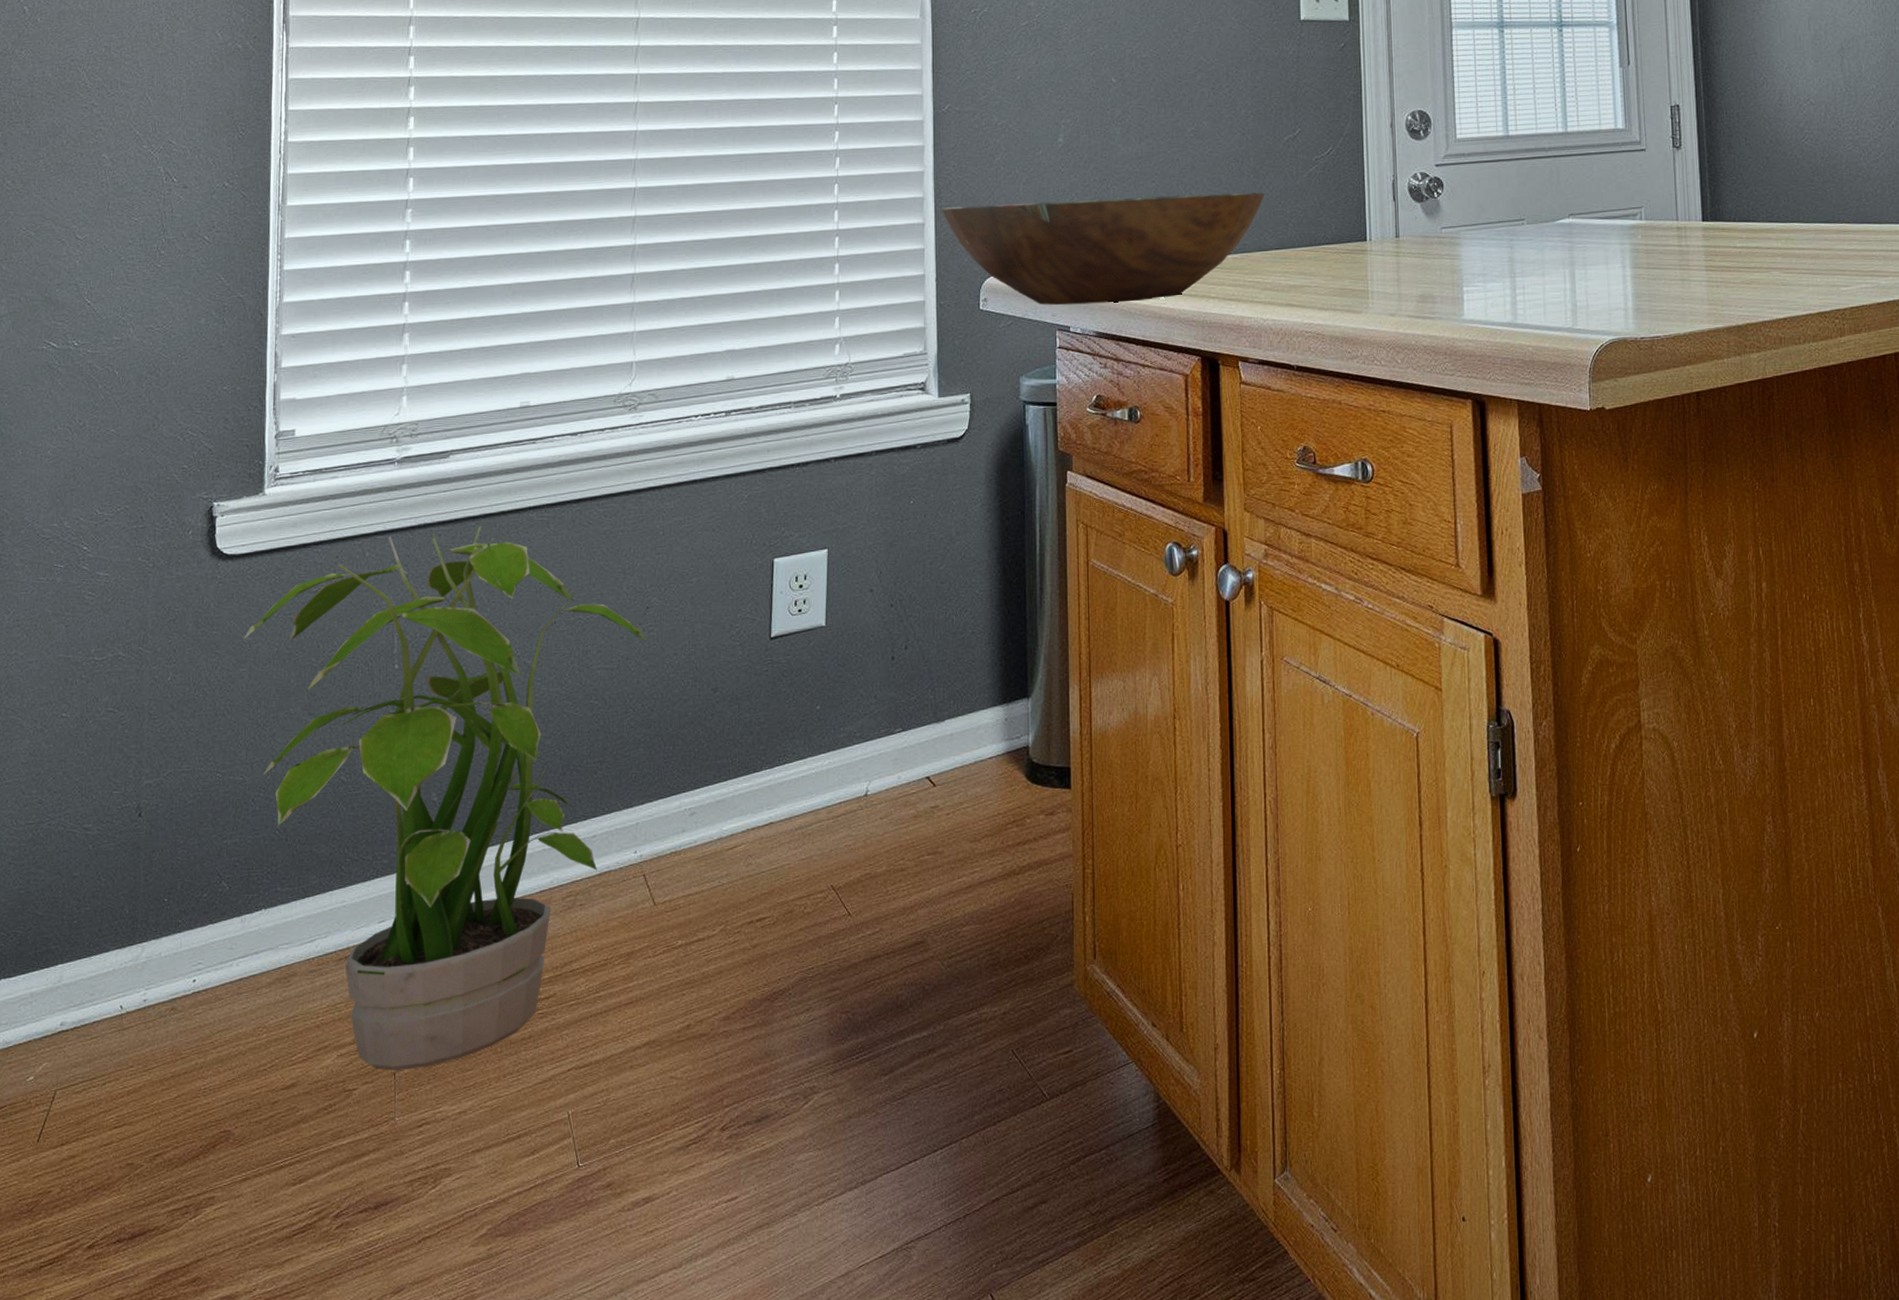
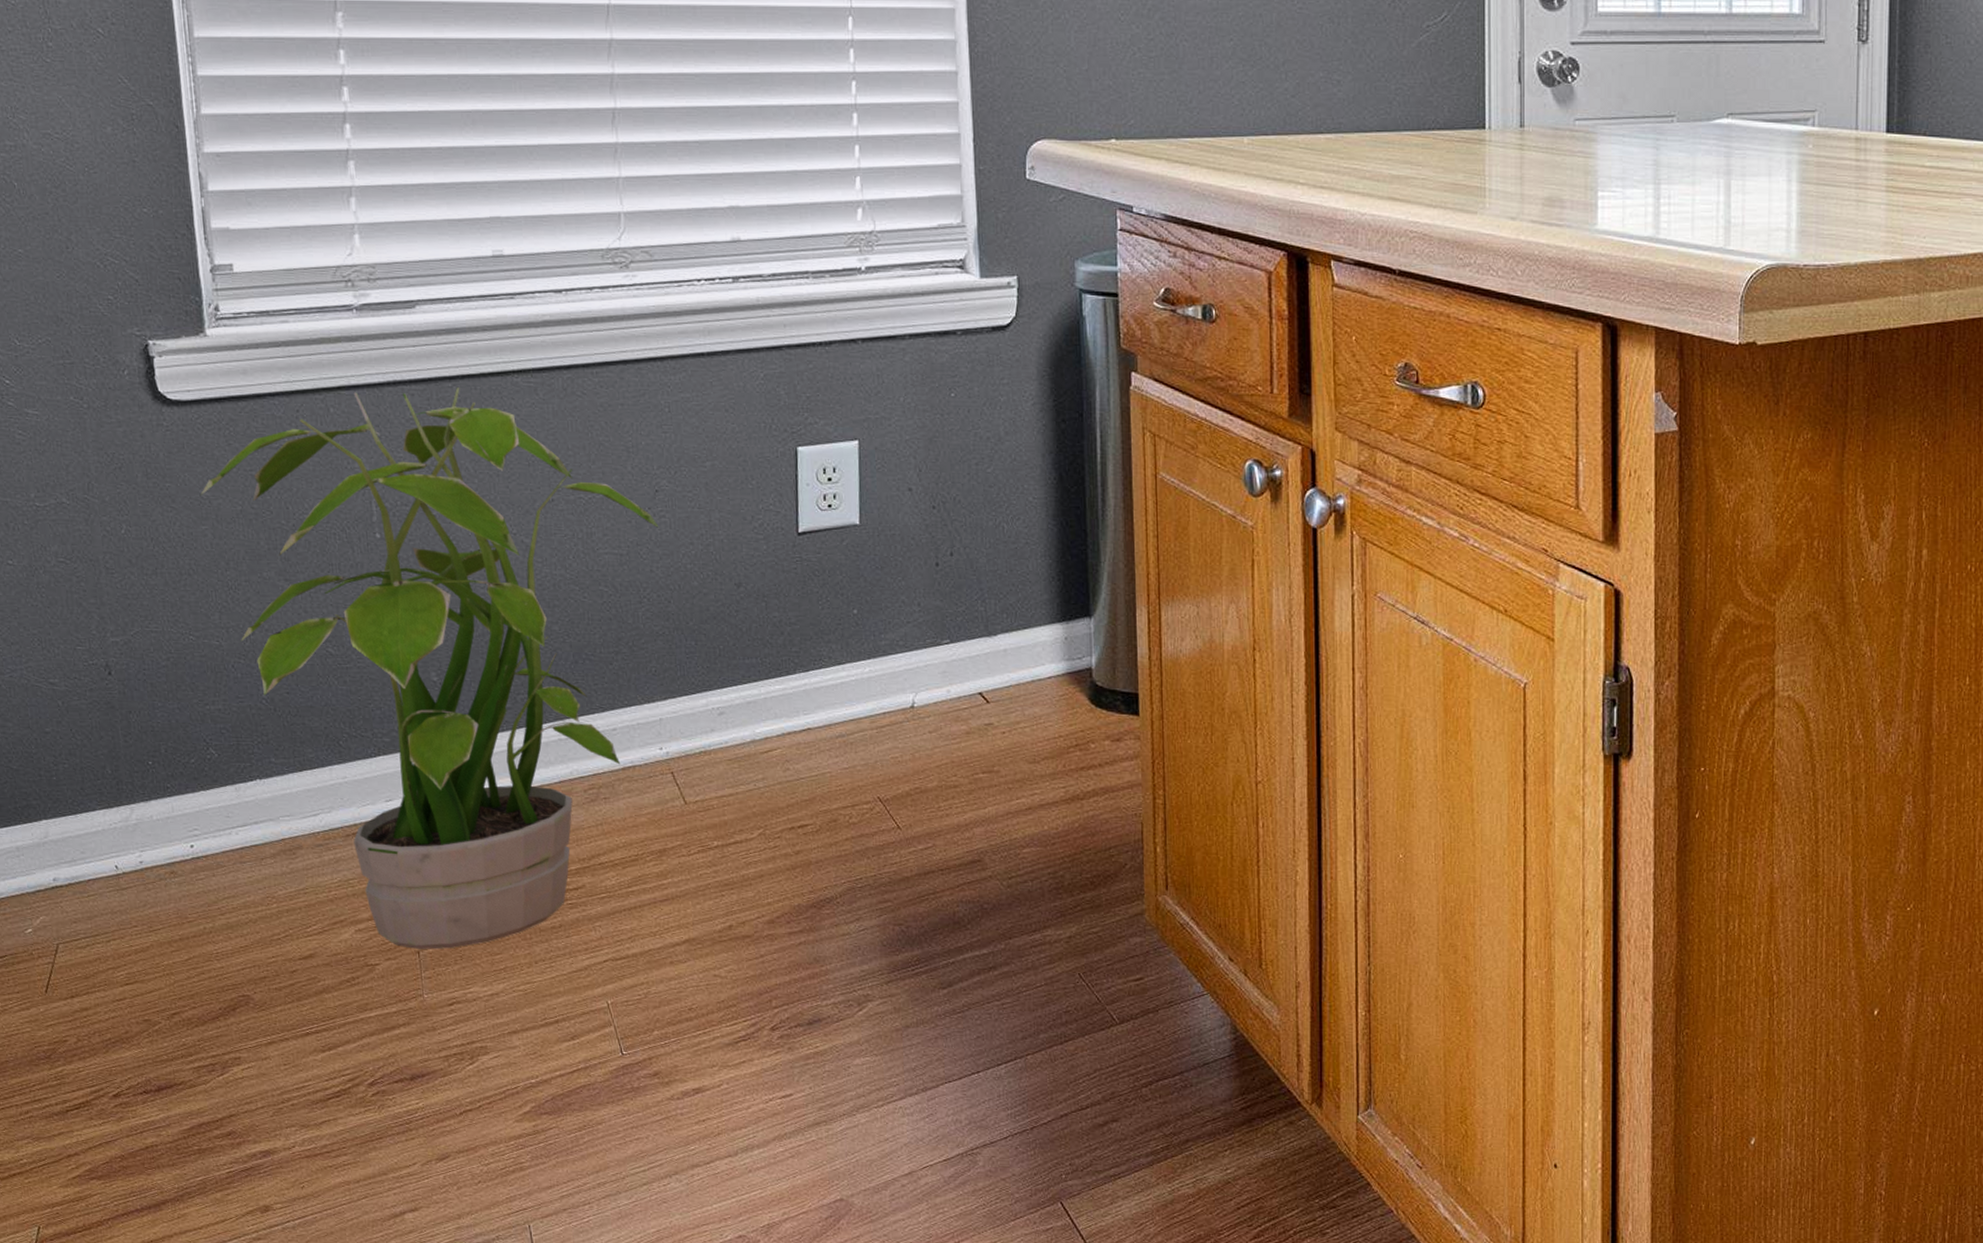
bowl: present [940,192,1265,306] -> none [976,53,1365,182]

